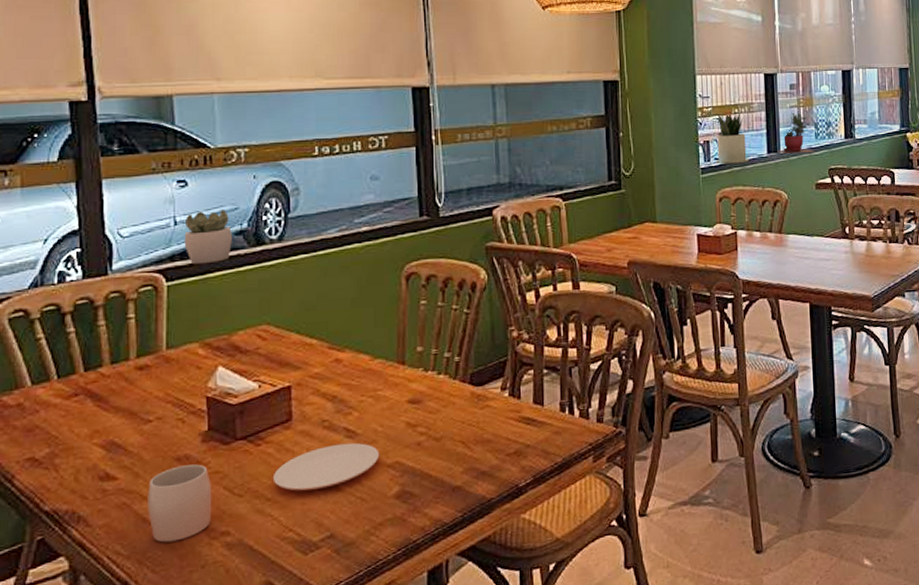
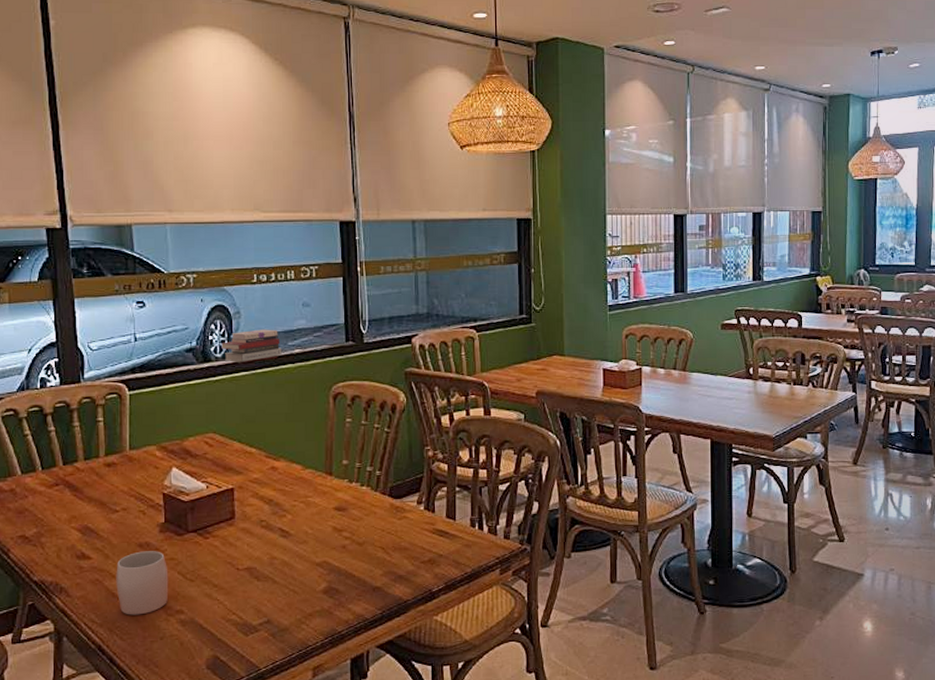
succulent plant: present [184,210,233,265] -> none [143,329,184,377]
plate: present [272,442,380,492] -> none [218,541,310,581]
books: none [277,206,347,245] -> present [221,329,282,364]
planter: present [715,113,749,166] -> none [623,252,656,304]
succulent plant: present [777,113,815,155] -> none [684,254,722,295]

